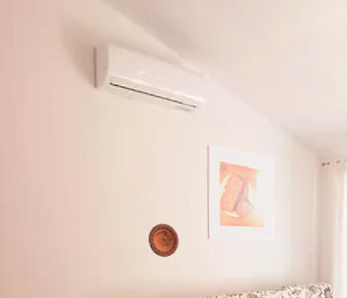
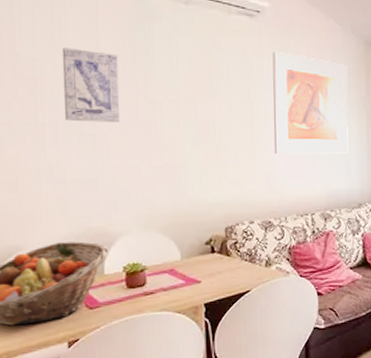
wall art: none [19,138,71,208] -> present [61,48,121,123]
decorative plate: present [148,223,179,257] -> none [207,137,243,175]

